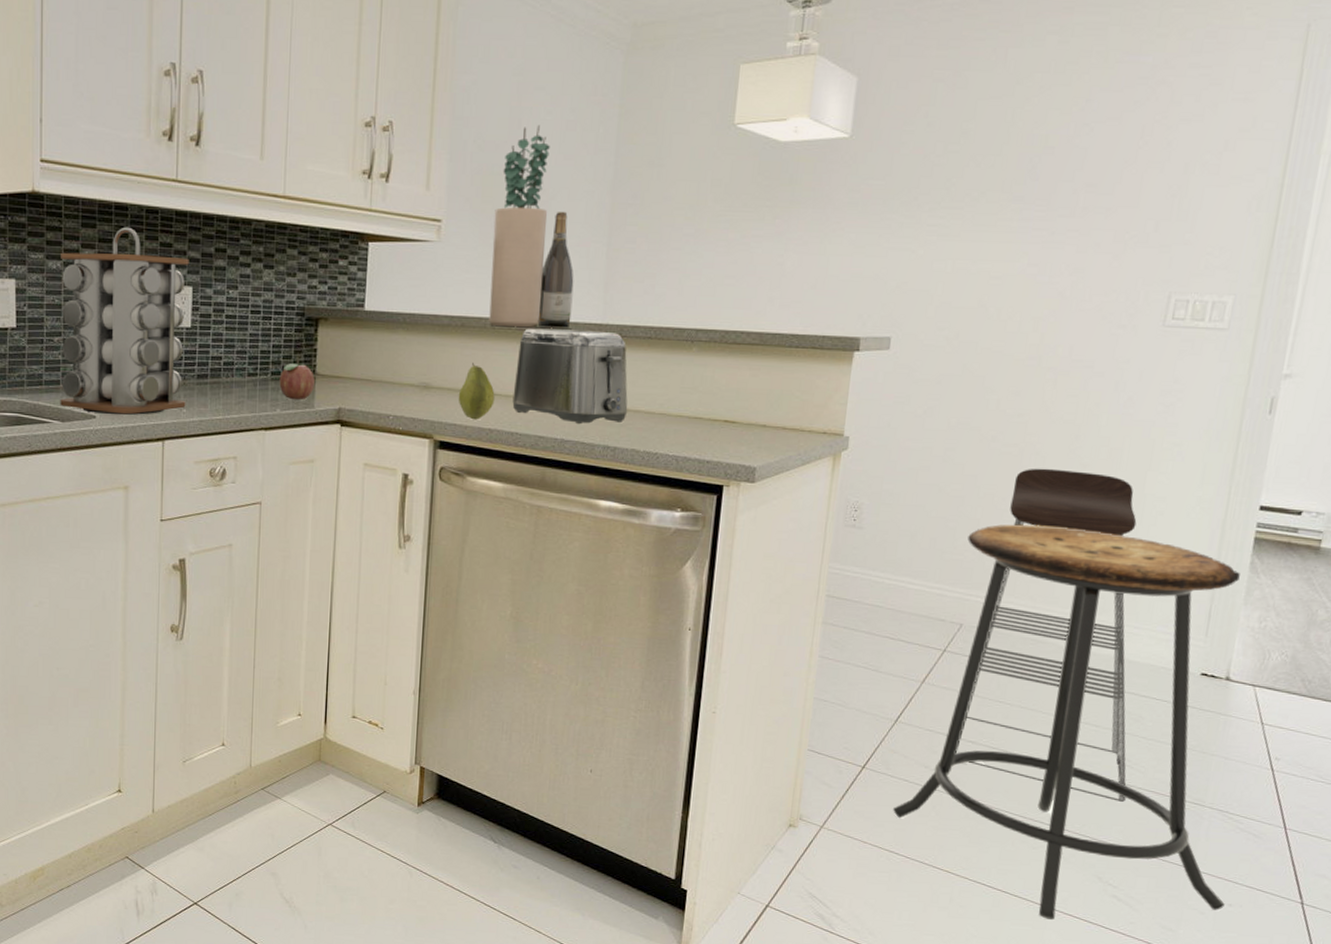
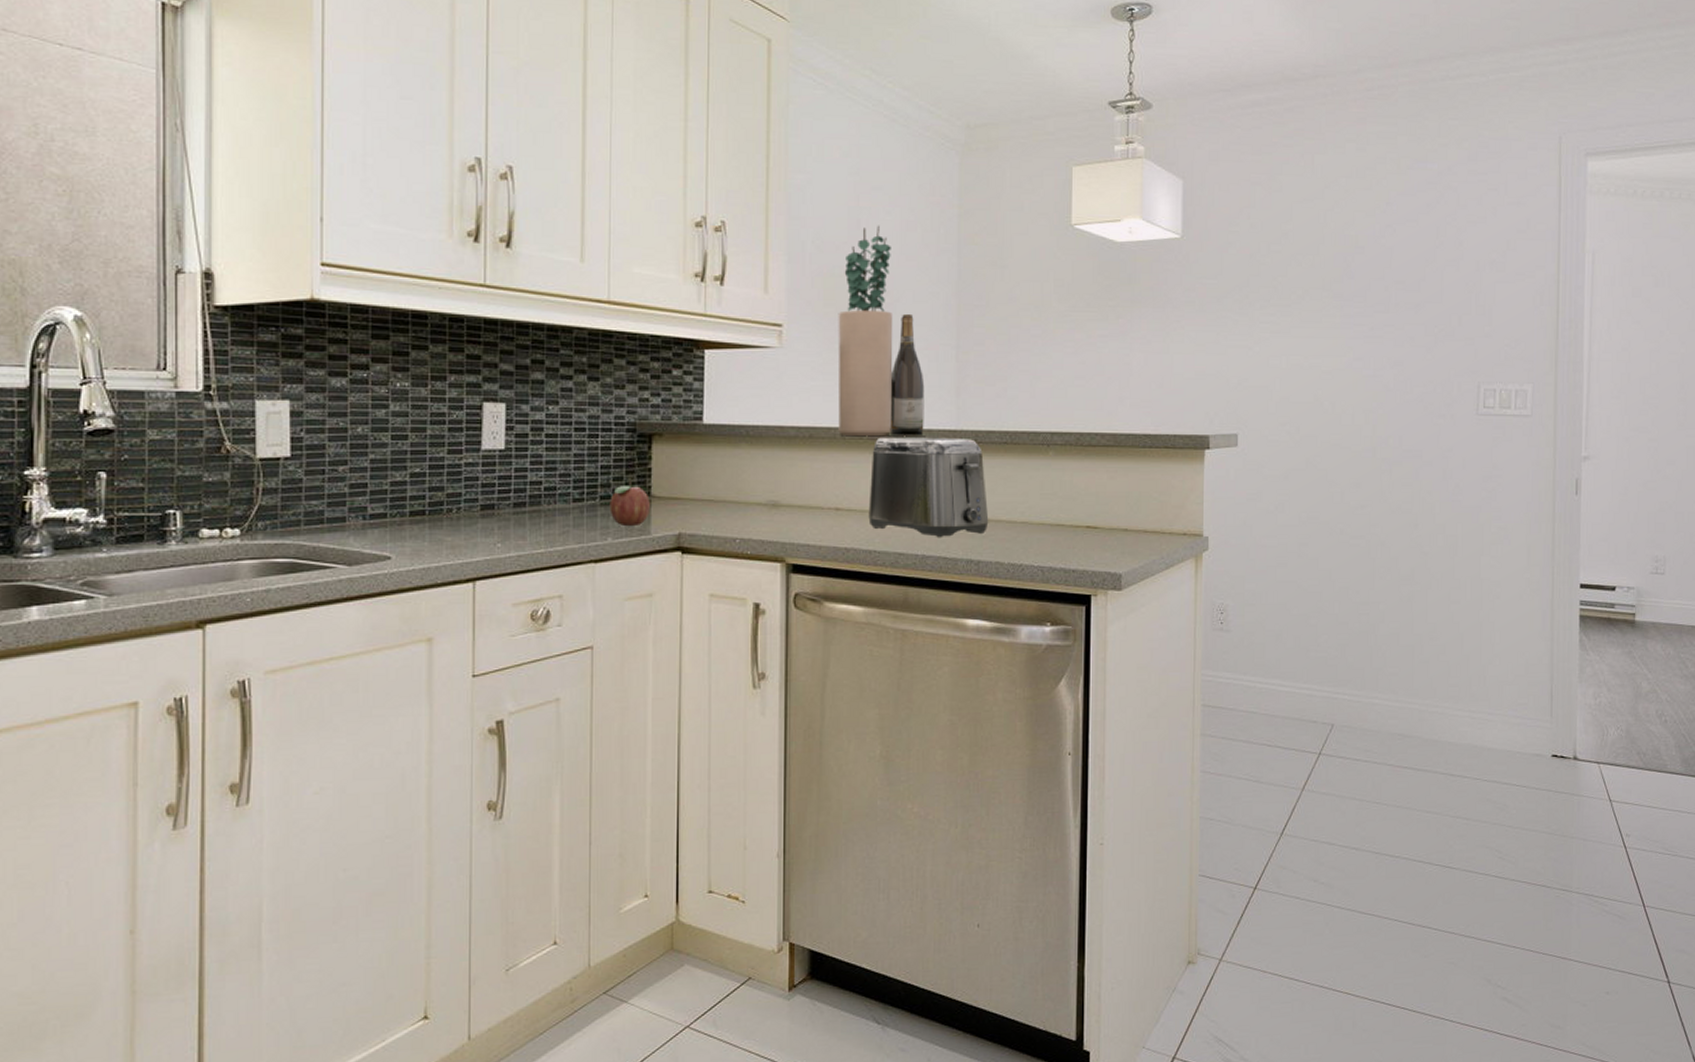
spice rack: present [60,227,189,416] -> none [346,337,501,555]
fruit: present [458,363,495,420] -> none [810,477,849,539]
bar stool: present [893,524,1240,920] -> none [1288,616,1603,1033]
bar stool: present [955,468,1137,803] -> none [1341,558,1502,897]

